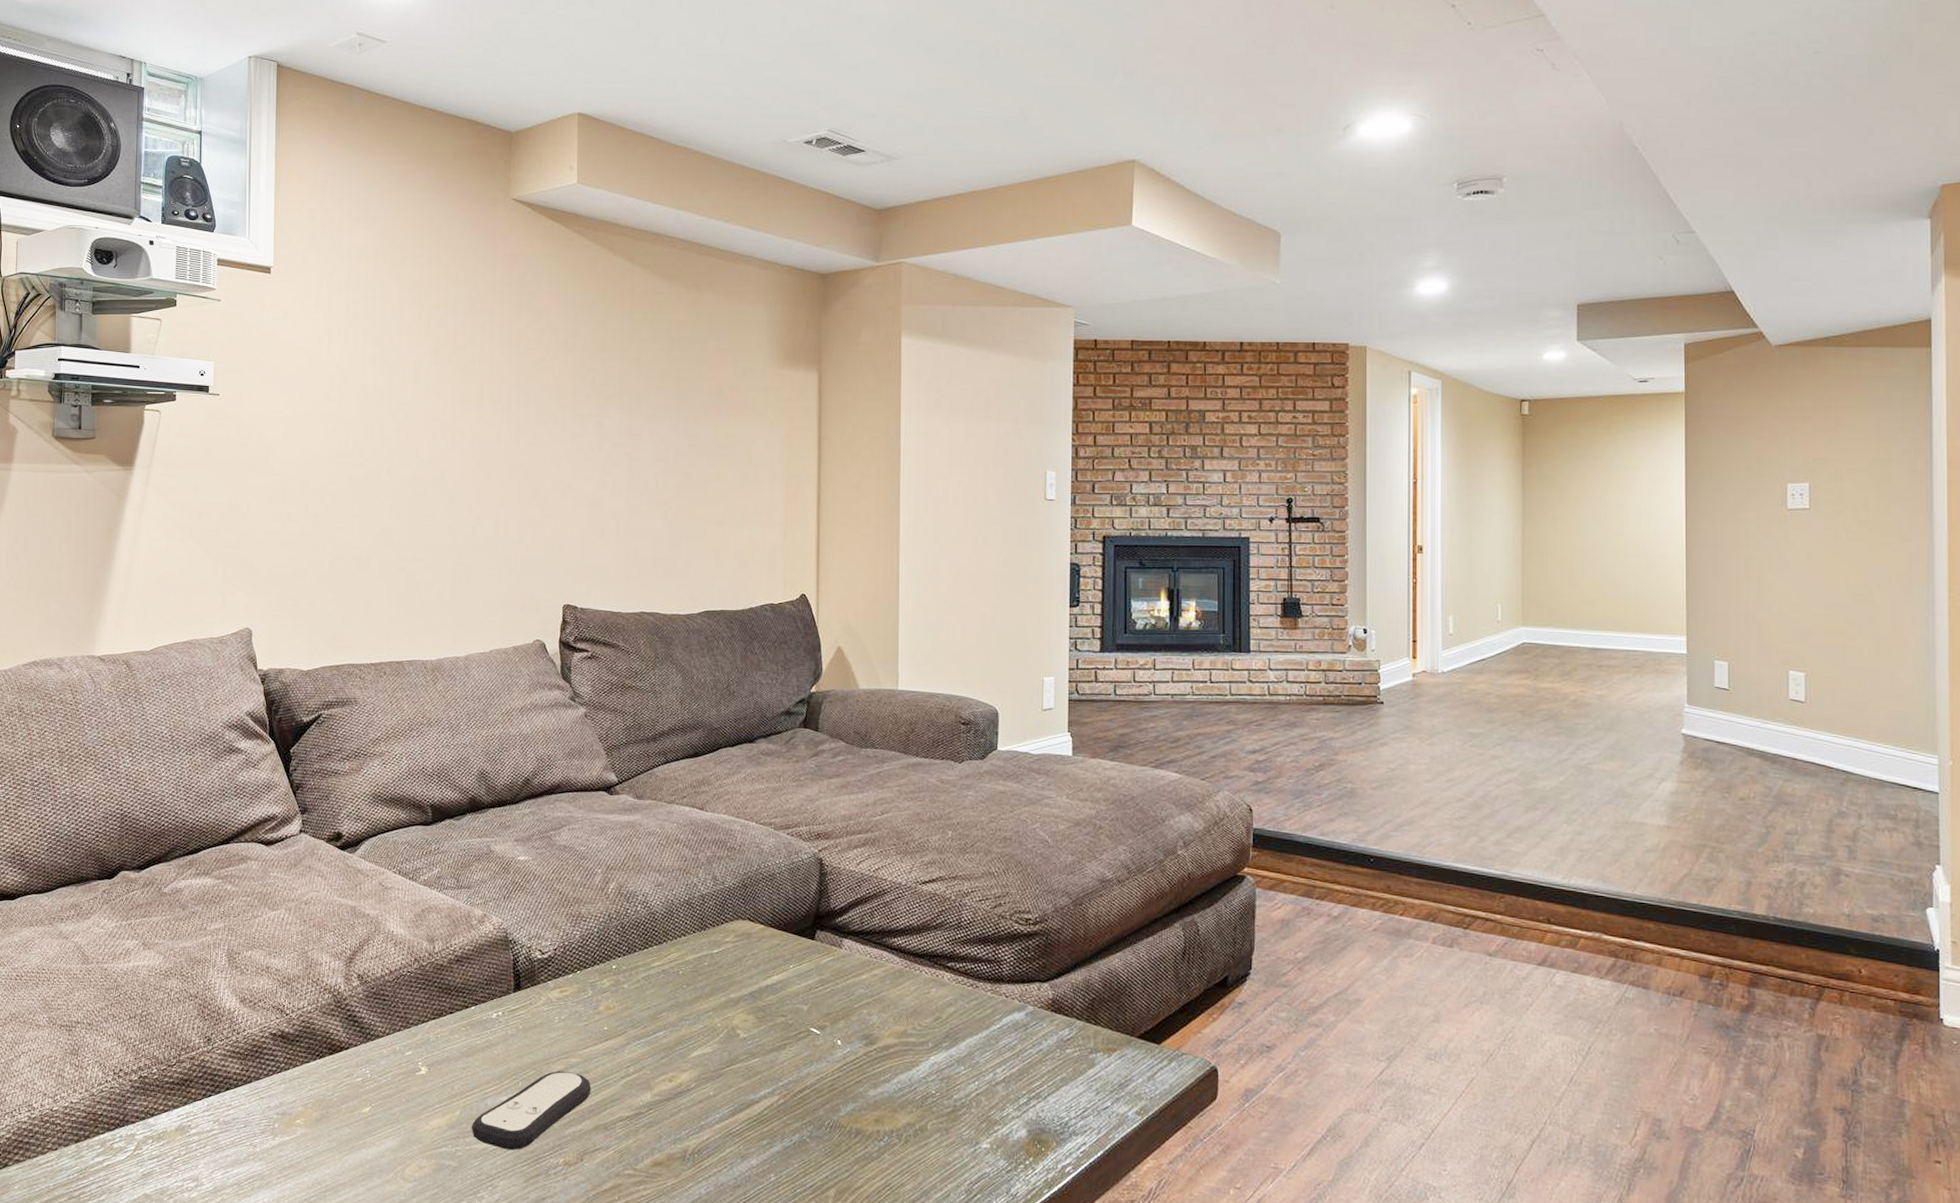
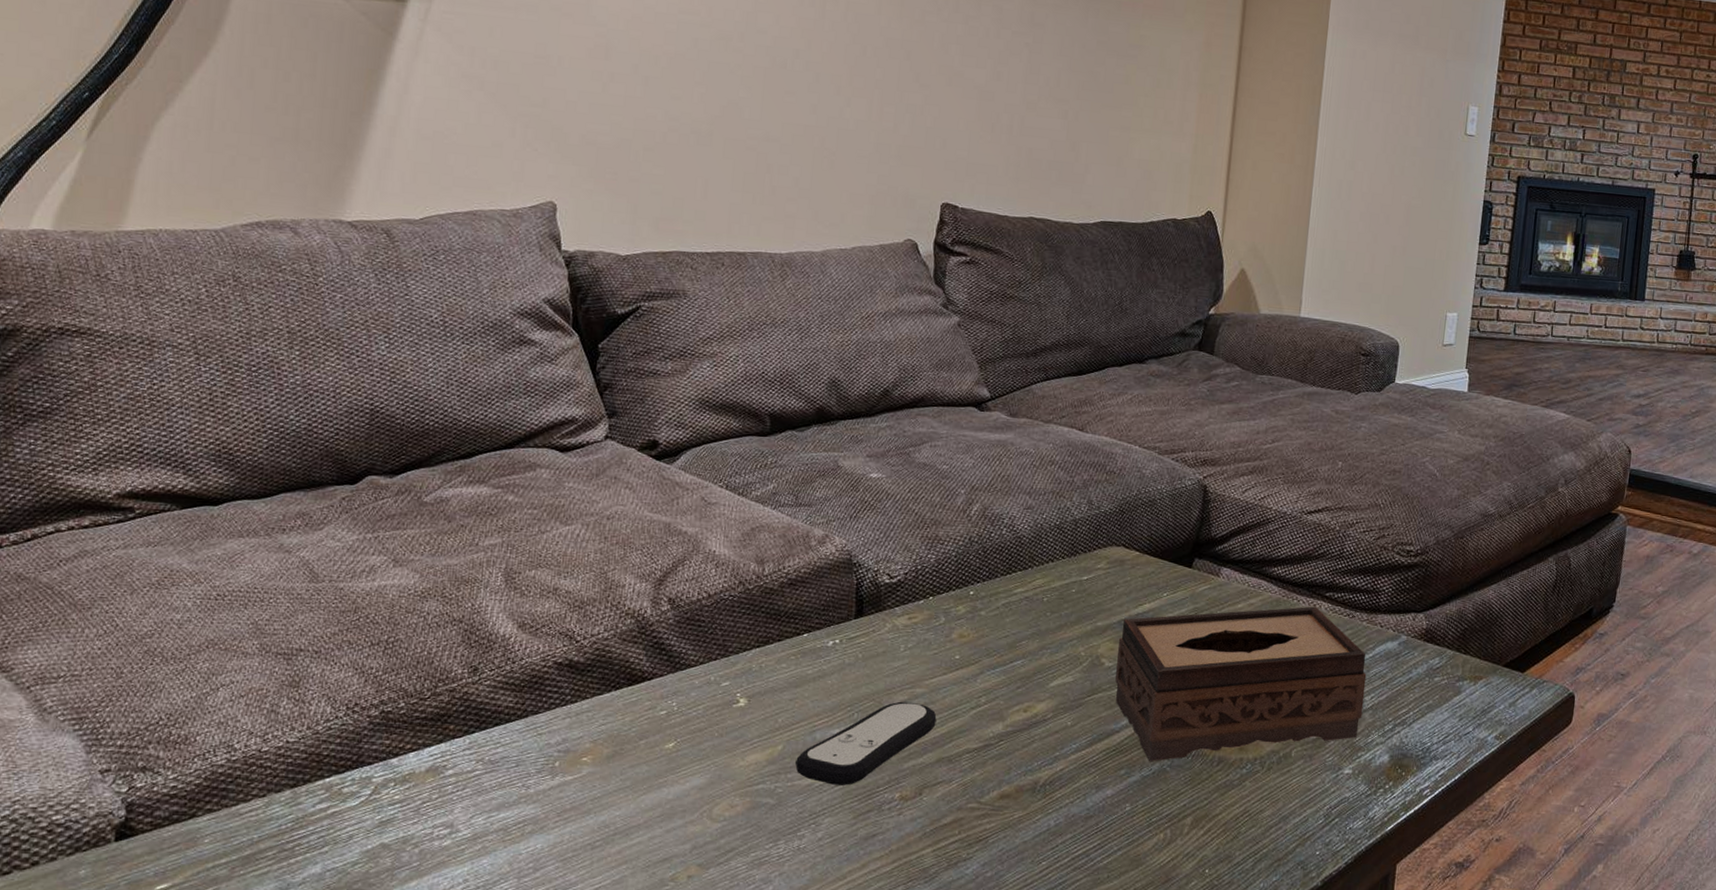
tissue box: none [751,976,996,1132] -> present [1115,606,1367,761]

